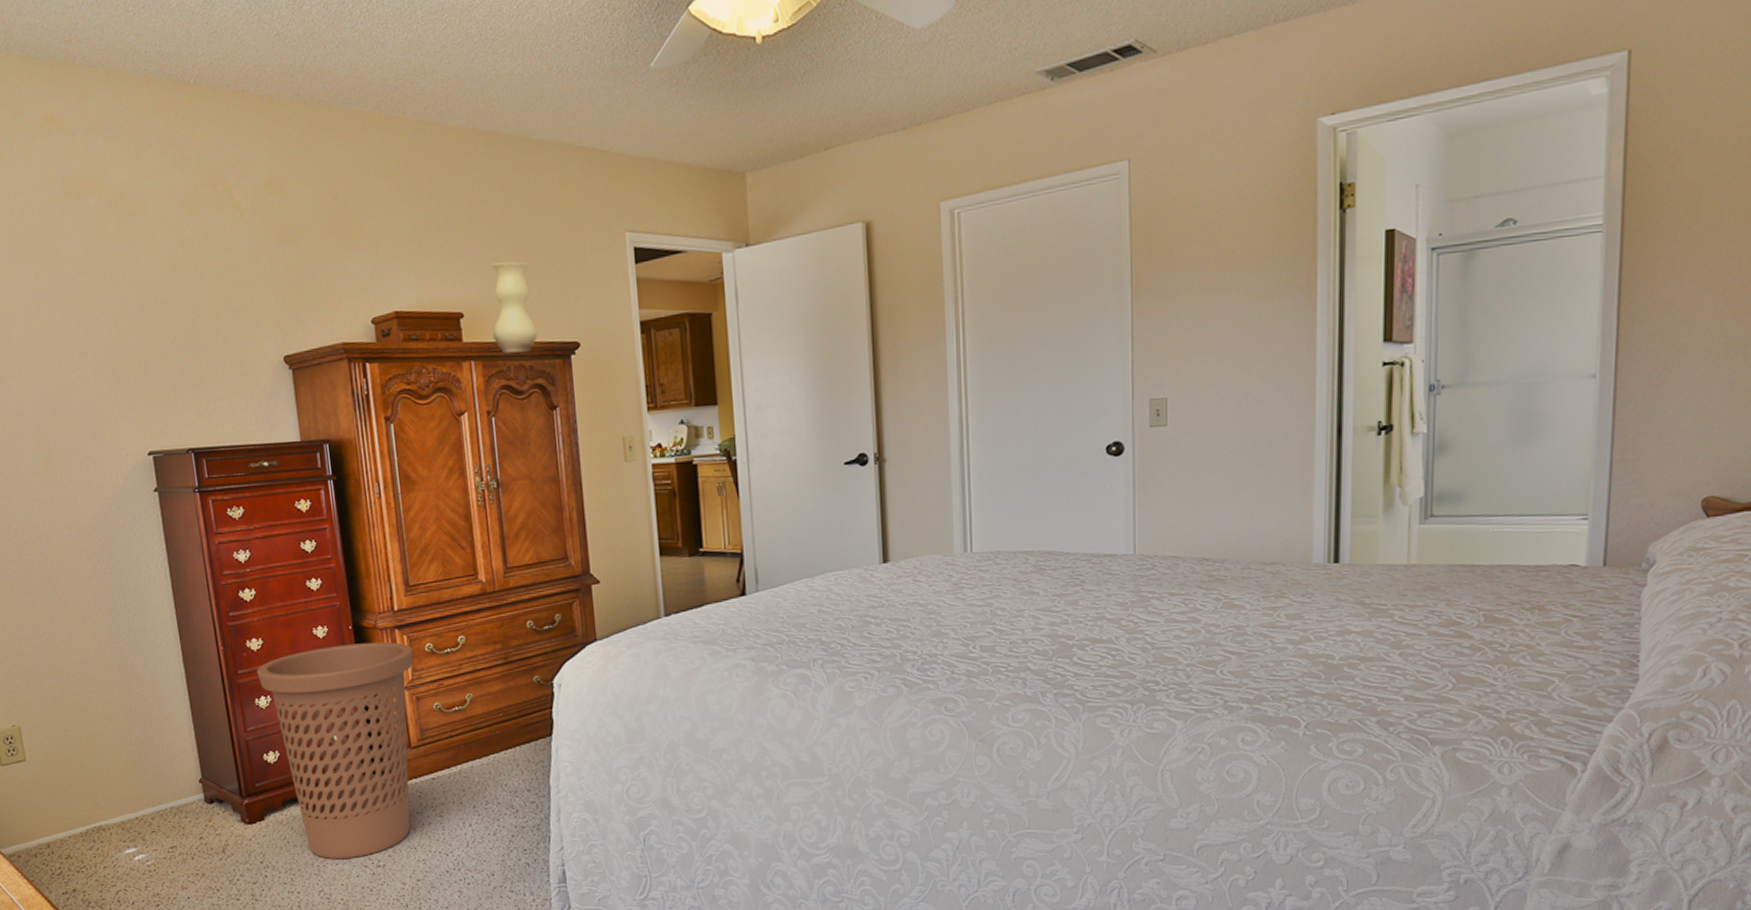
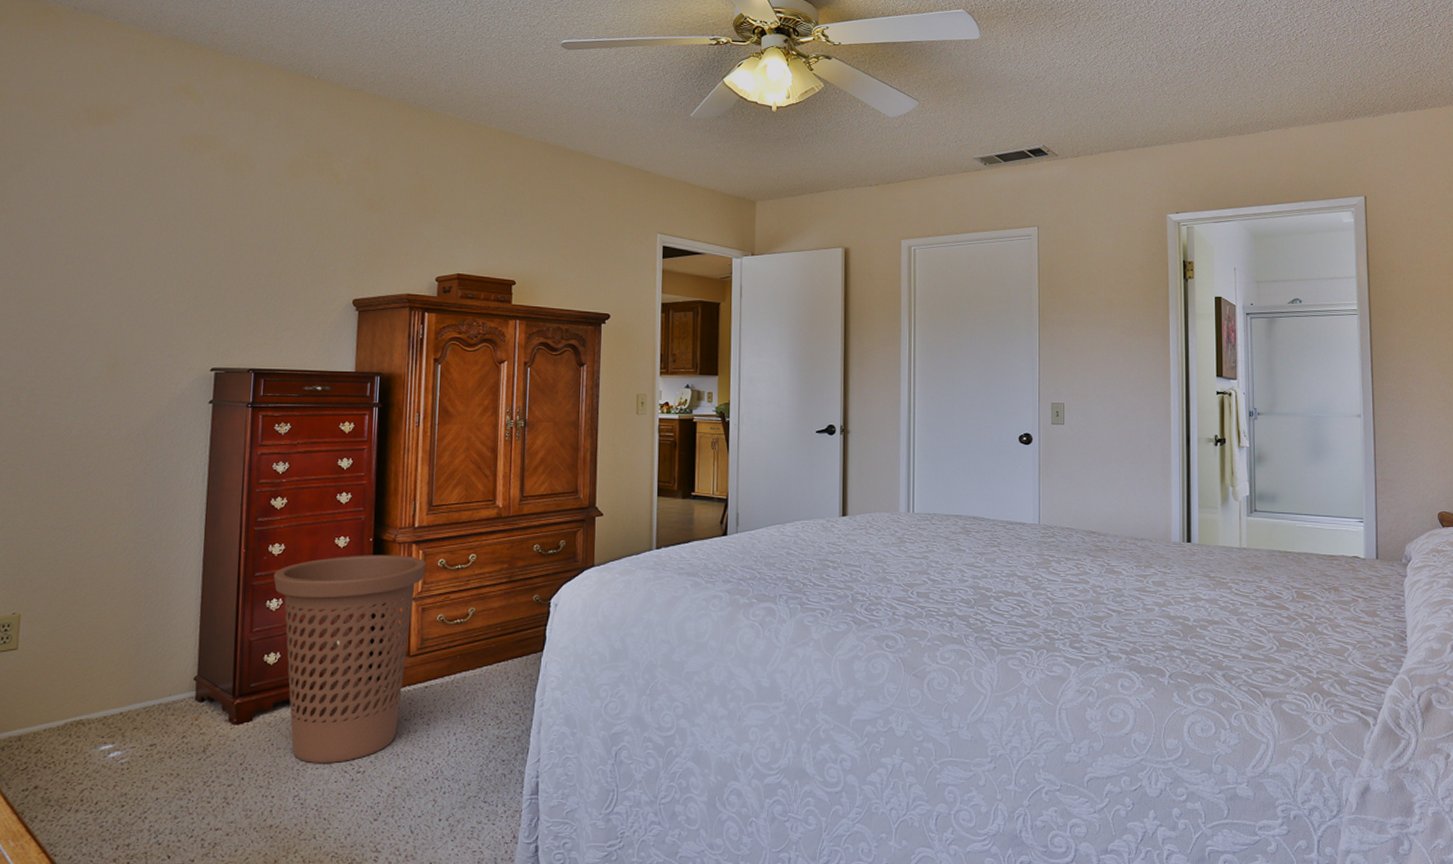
vase: present [491,261,538,355] -> none [537,245,577,318]

